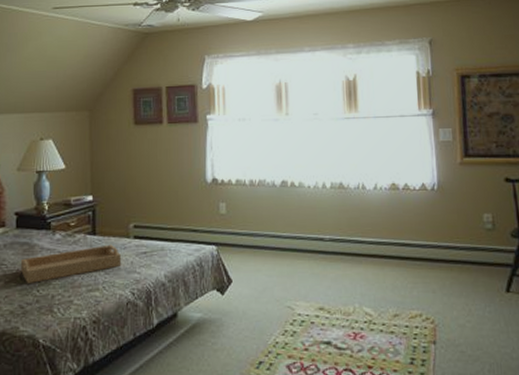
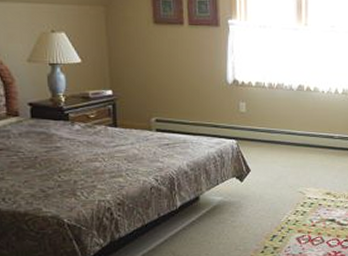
serving tray: present [20,244,122,283] -> none [38,136,145,169]

